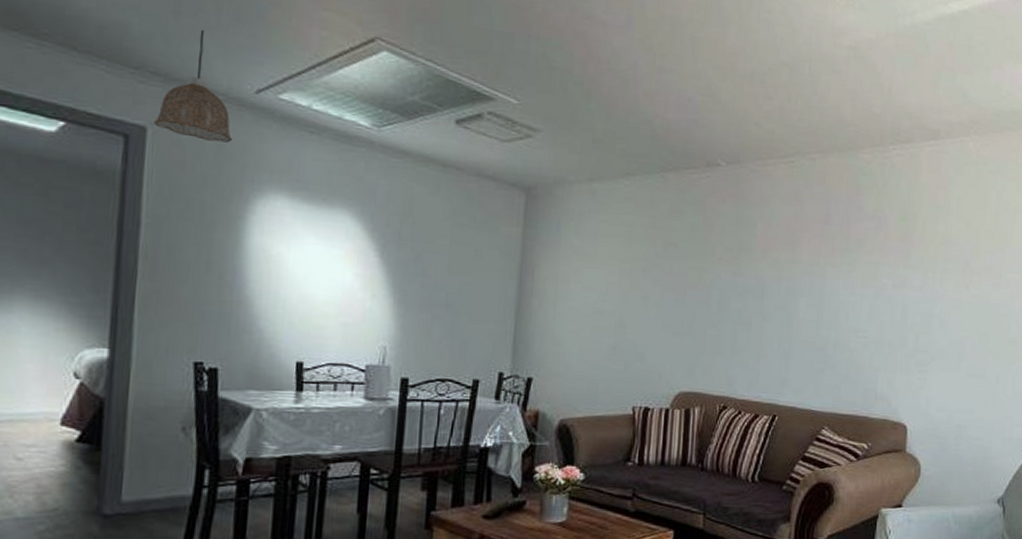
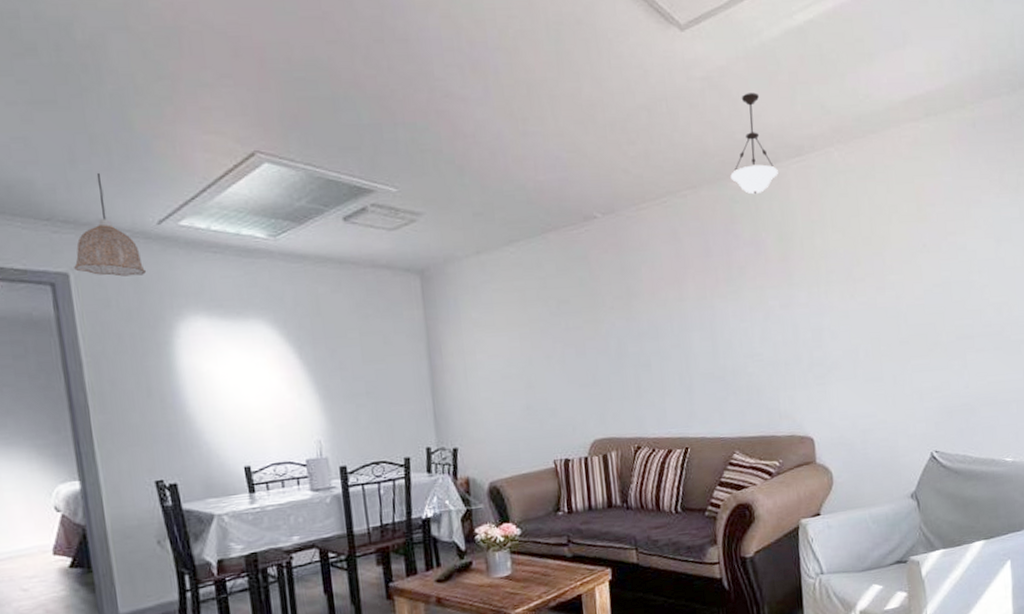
pendant light: none [862,69,911,170] -> present [730,92,778,195]

